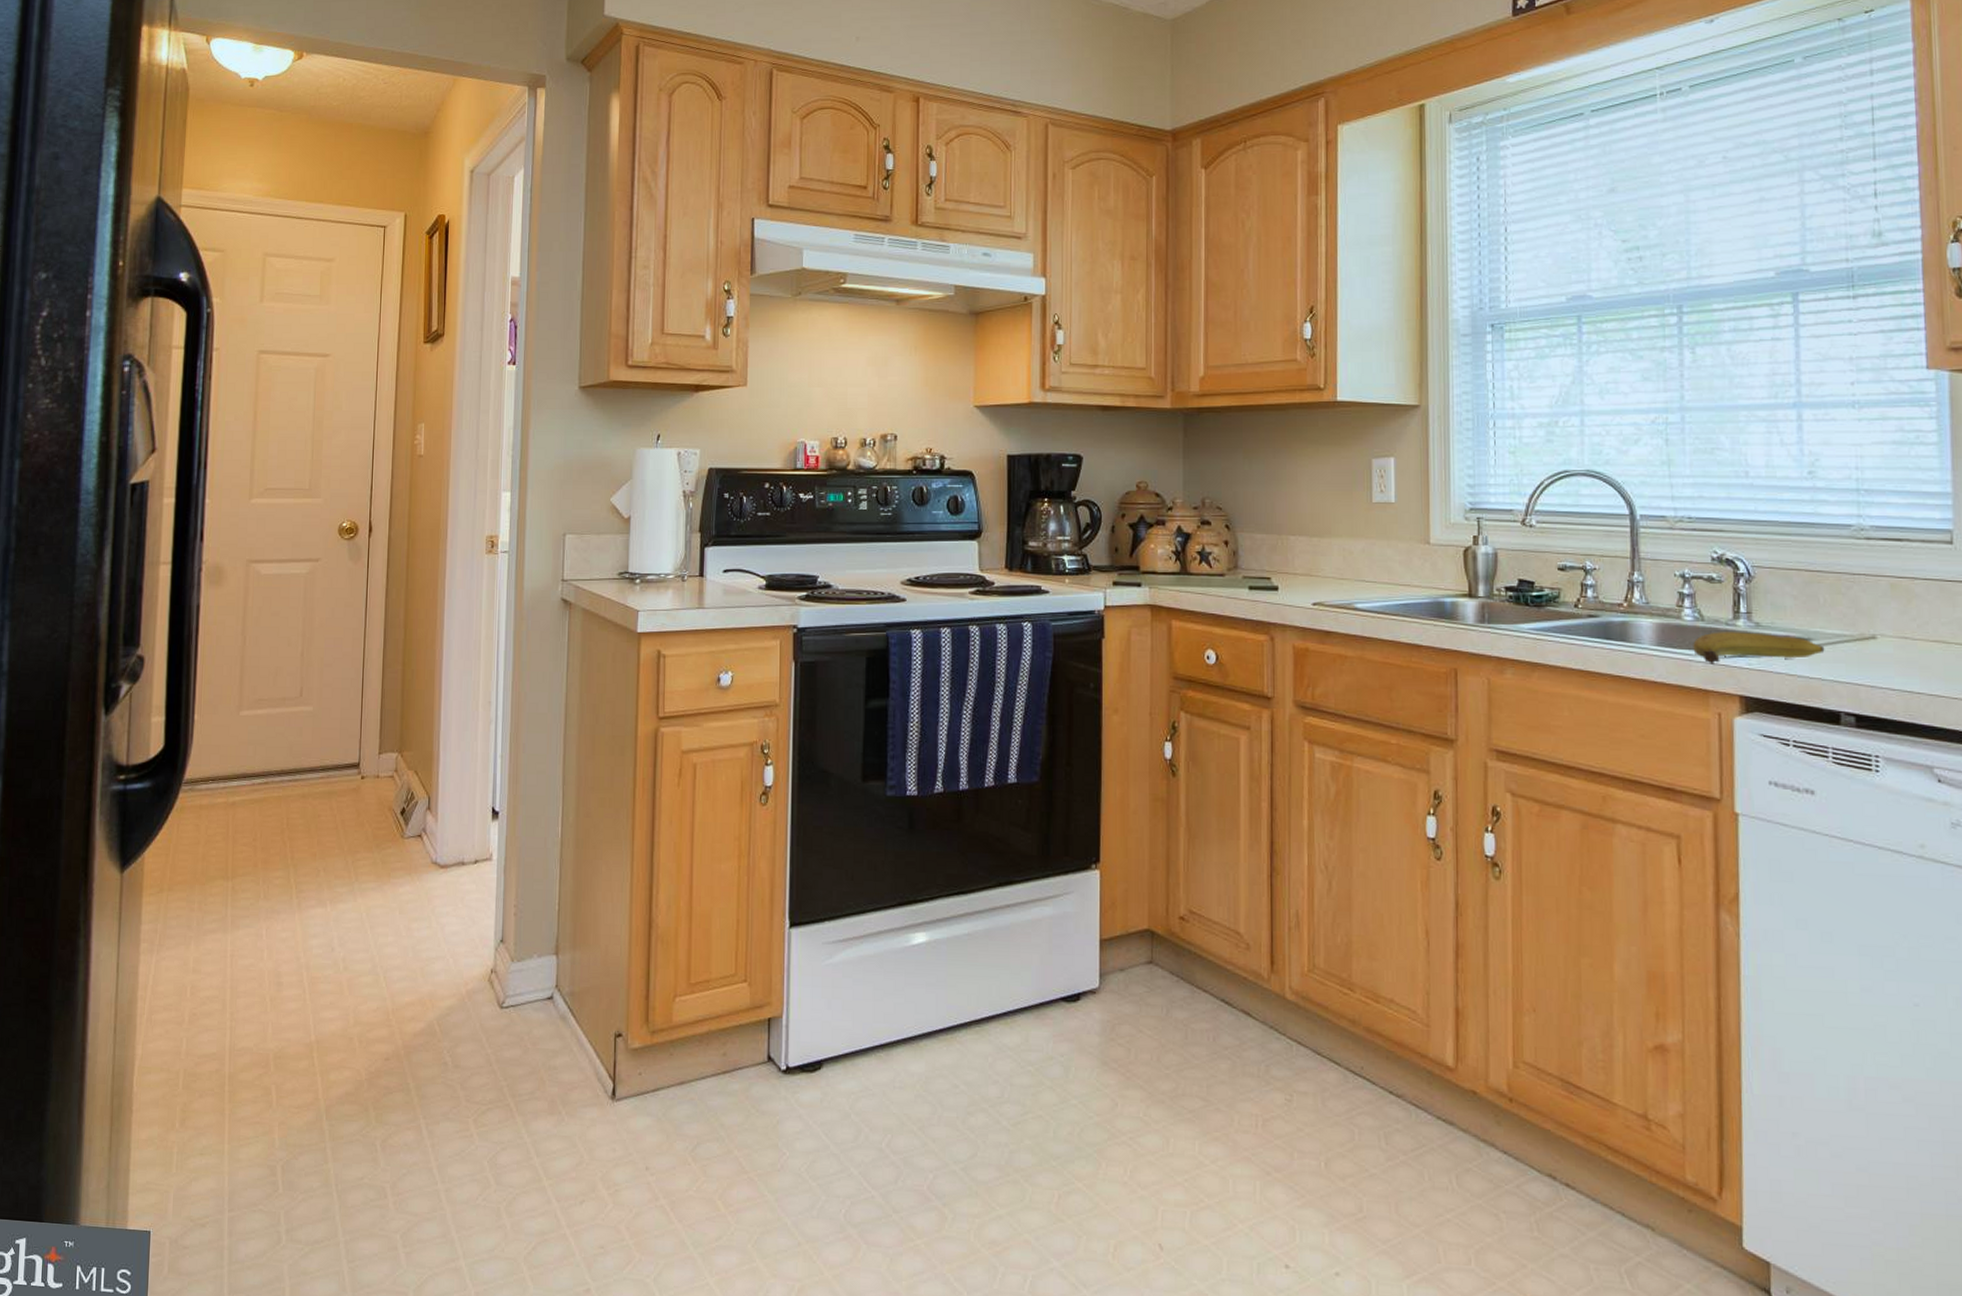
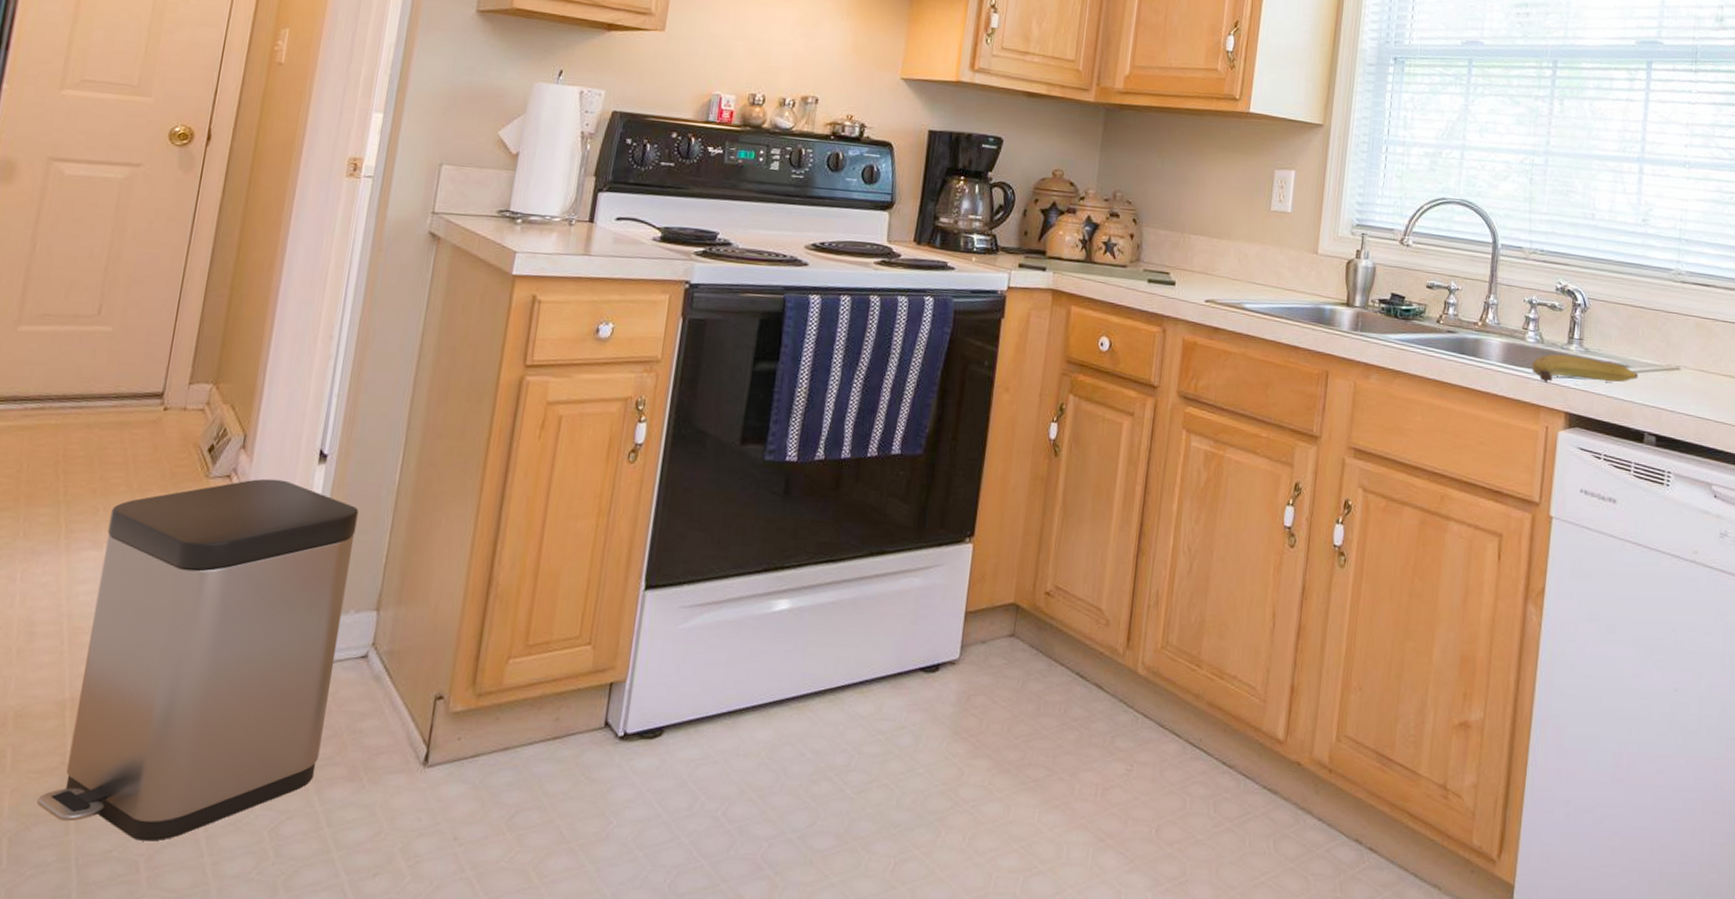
pedal bin: none [300,836,531,1170] -> present [37,478,359,841]

